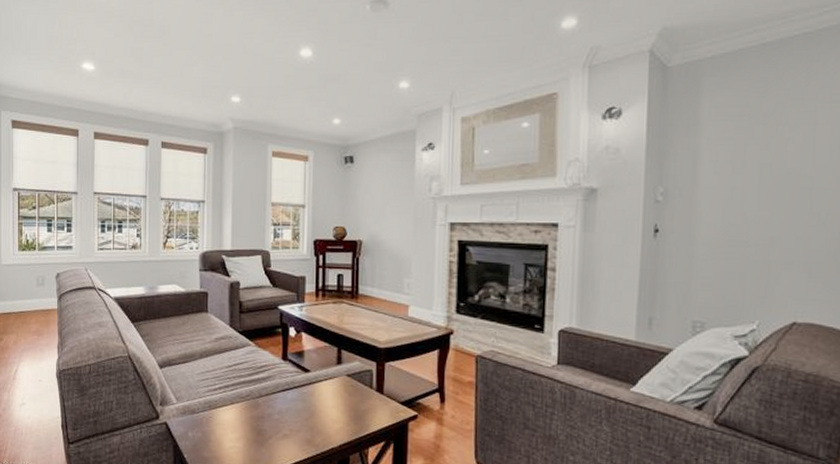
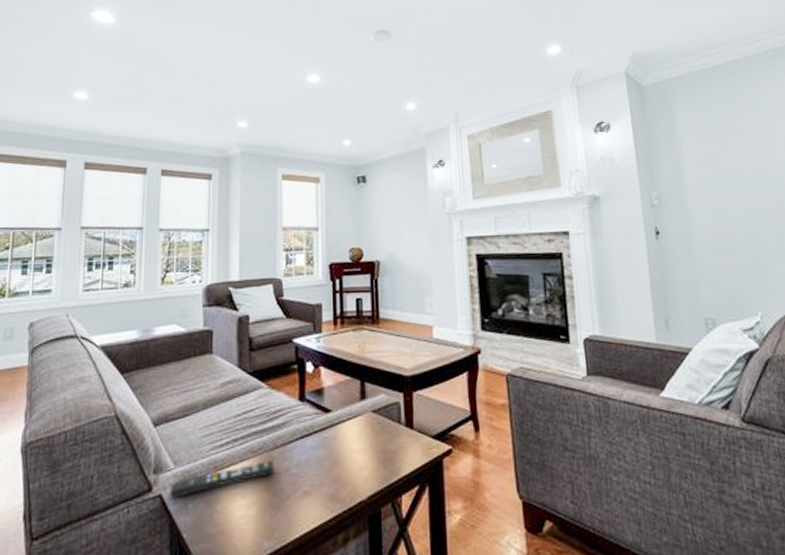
remote control: none [173,406,260,428] -> present [169,461,275,501]

